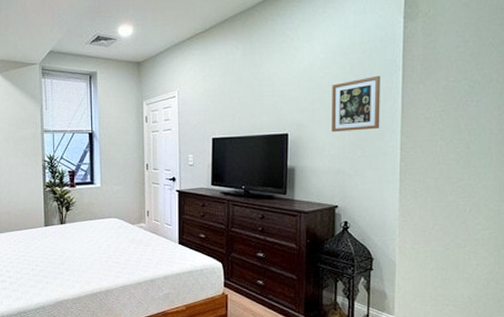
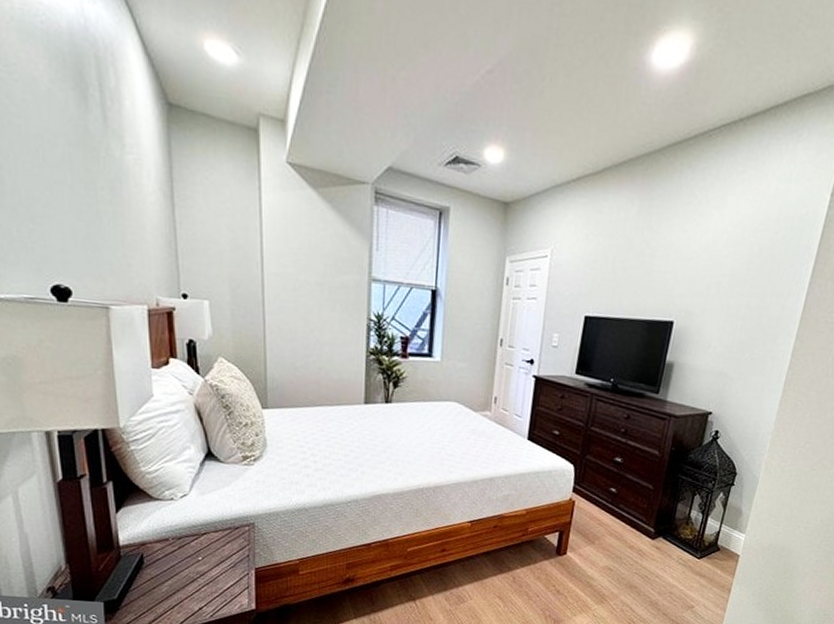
picture frame: present [331,75,380,133] -> none [722,263,790,329]

